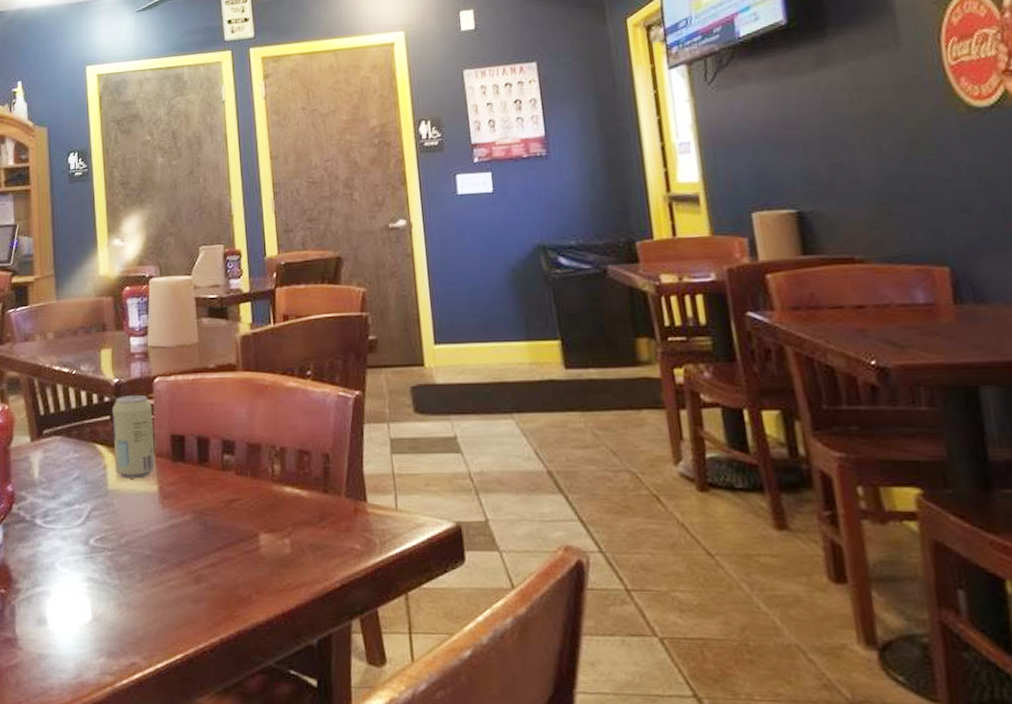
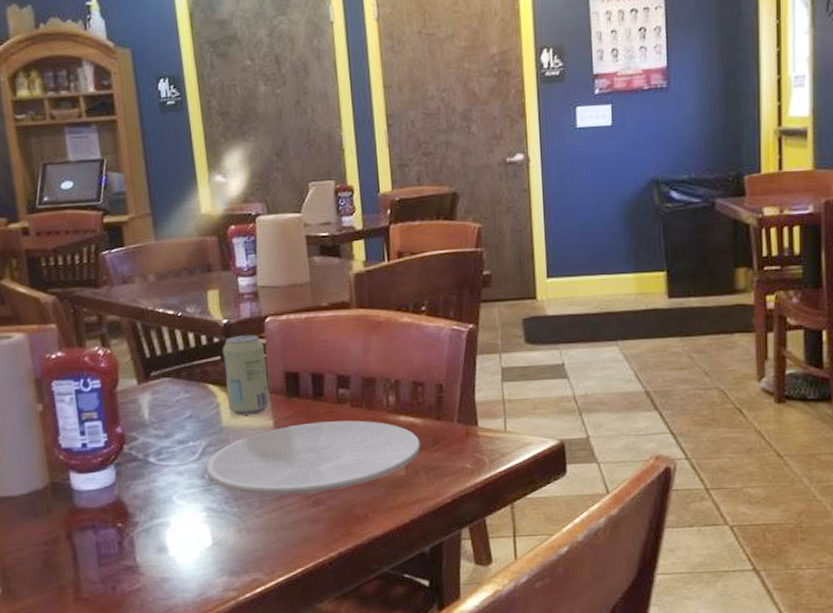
plate: none [89,489,307,569] -> present [205,420,421,495]

